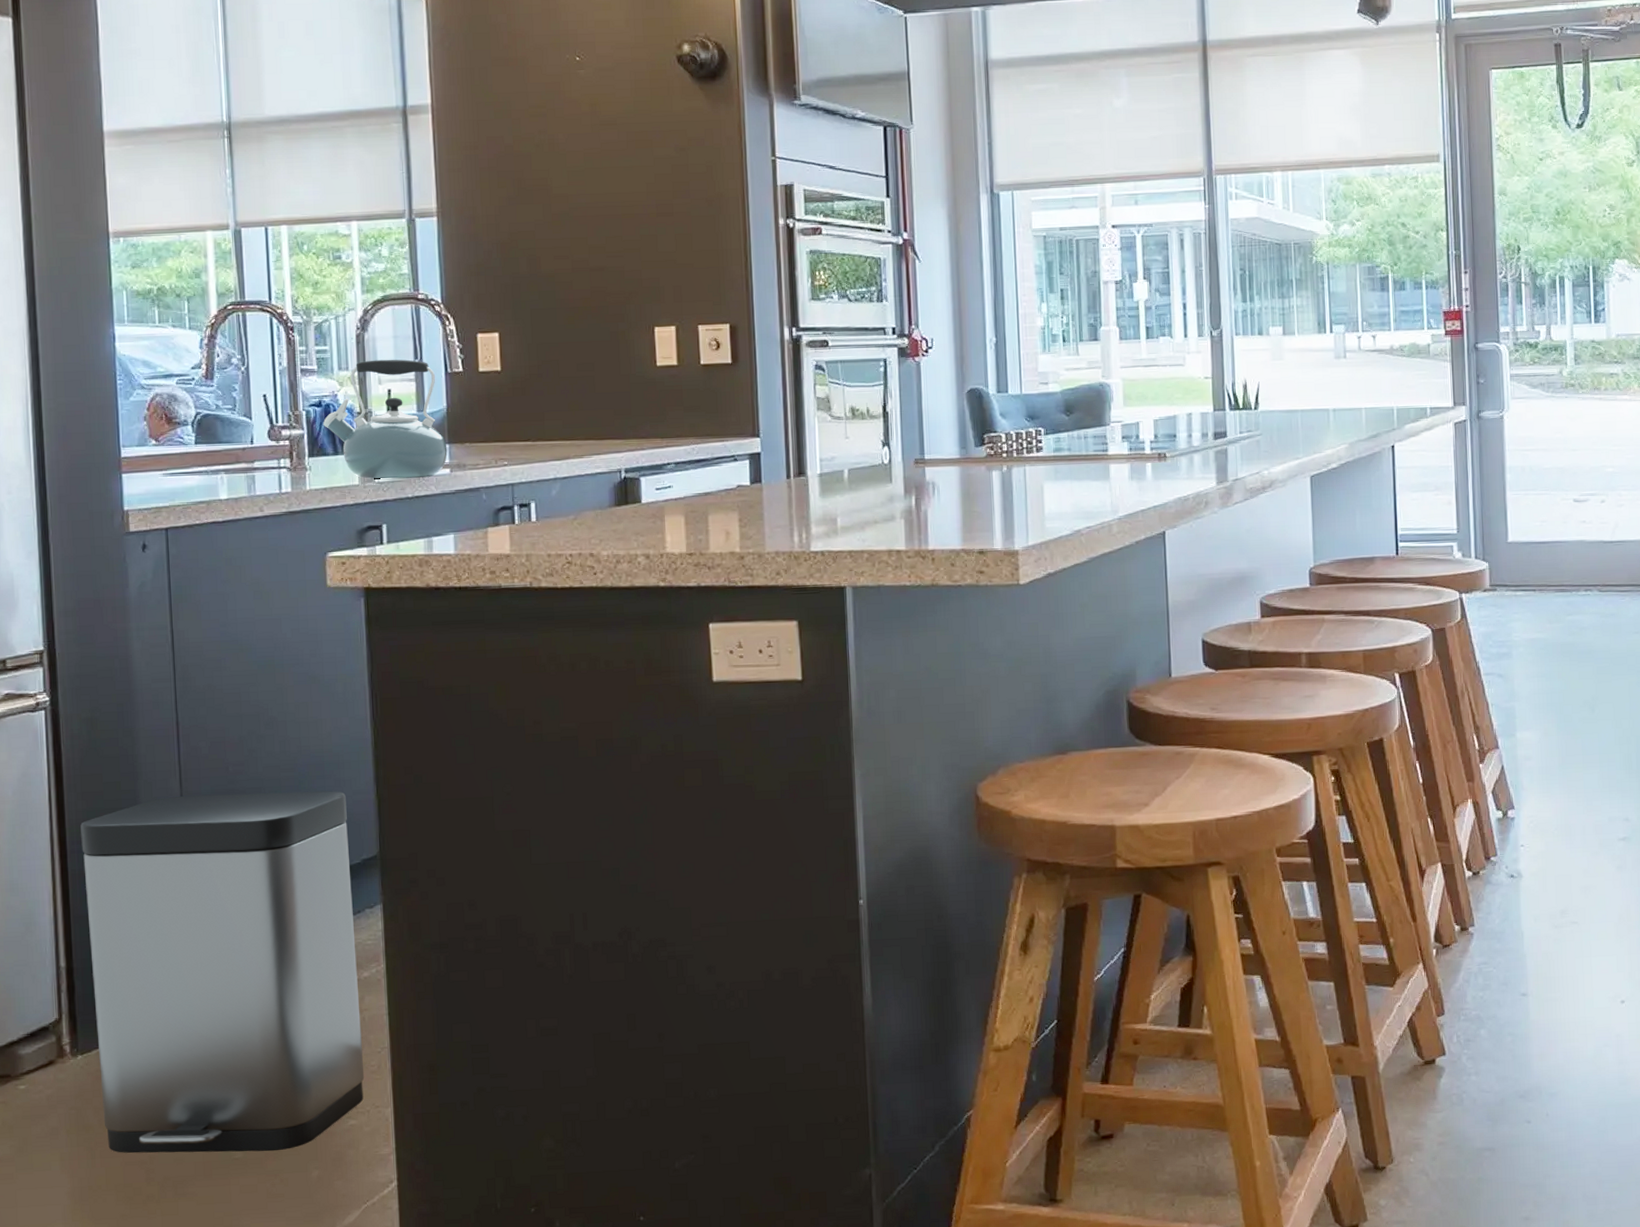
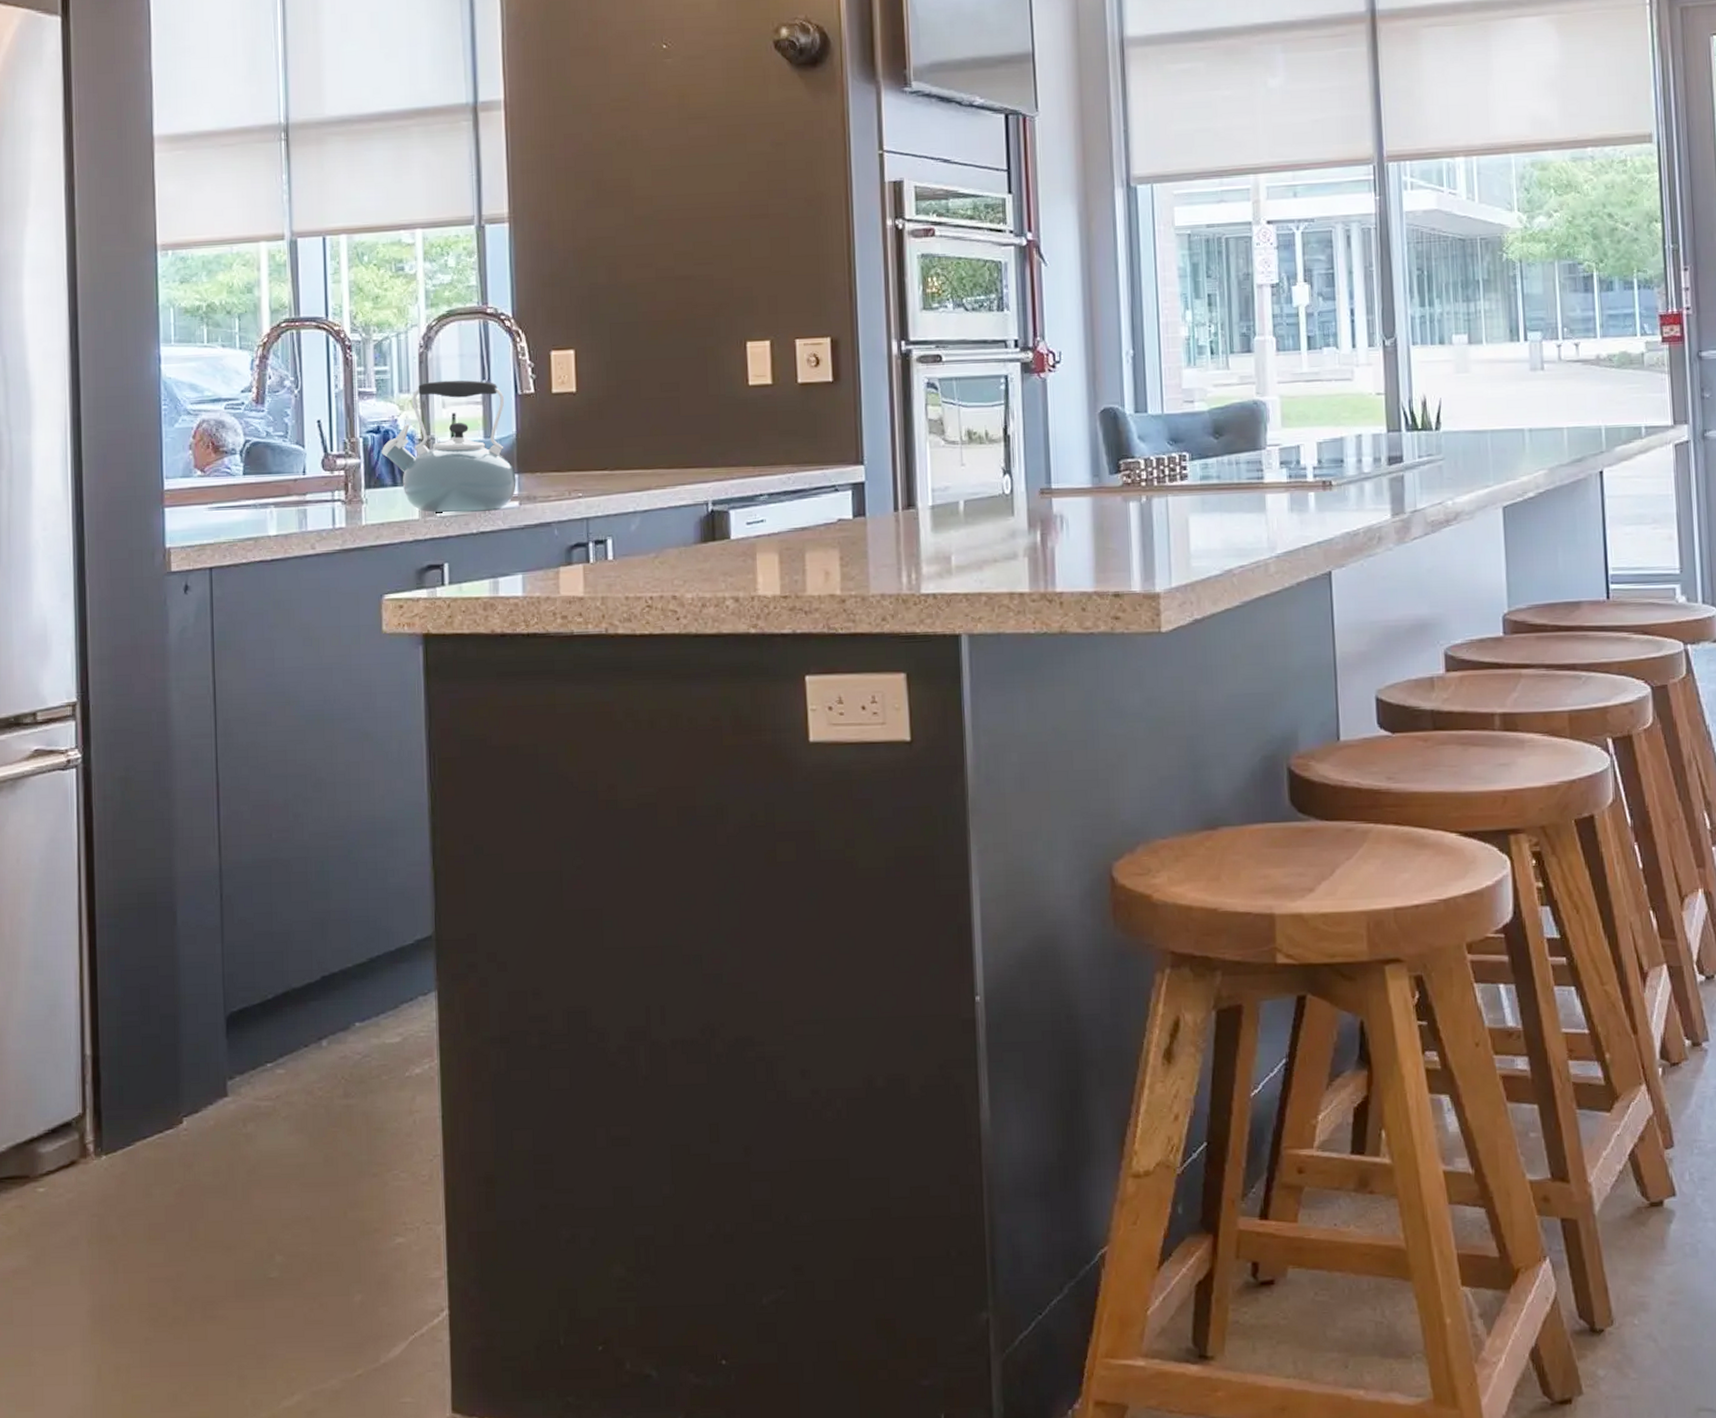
pedal bin: present [80,791,365,1153] -> none [111,862,415,1271]

